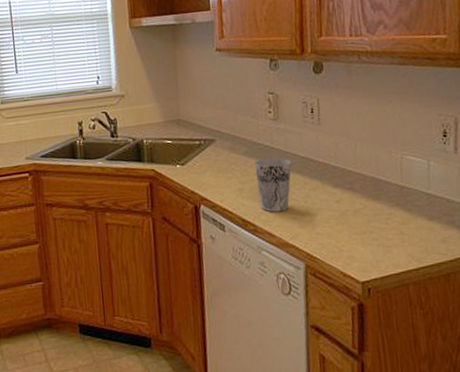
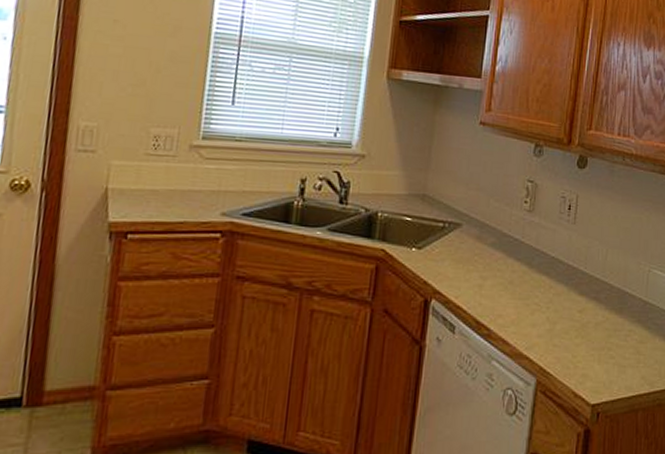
cup: present [255,157,292,212] -> none [499,253,540,316]

